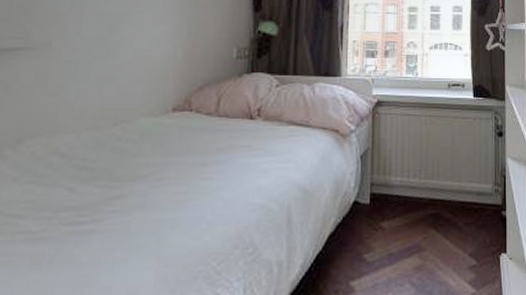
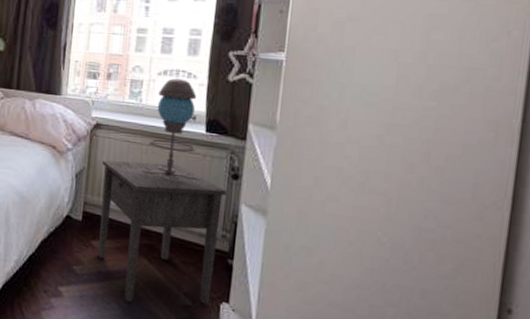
nightstand: none [386,131,495,278] -> present [98,160,227,304]
table lamp: none [423,51,471,148] -> present [142,78,198,184]

